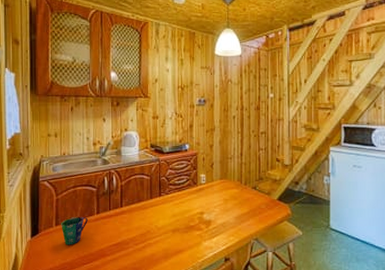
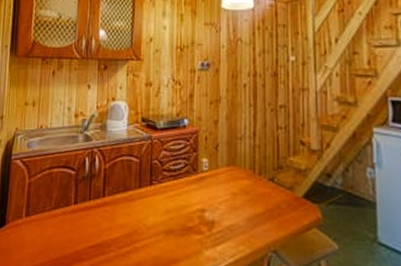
cup: present [61,216,88,245] -> none [32,205,63,243]

